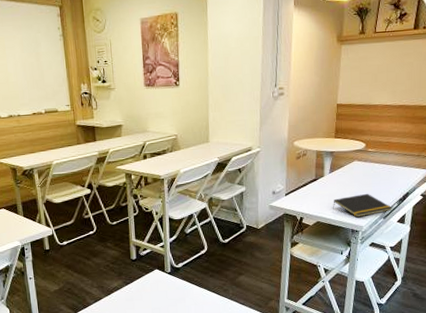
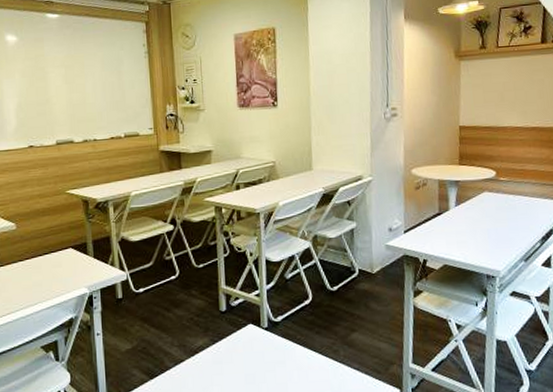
notepad: present [332,193,393,218] -> none [461,230,535,260]

